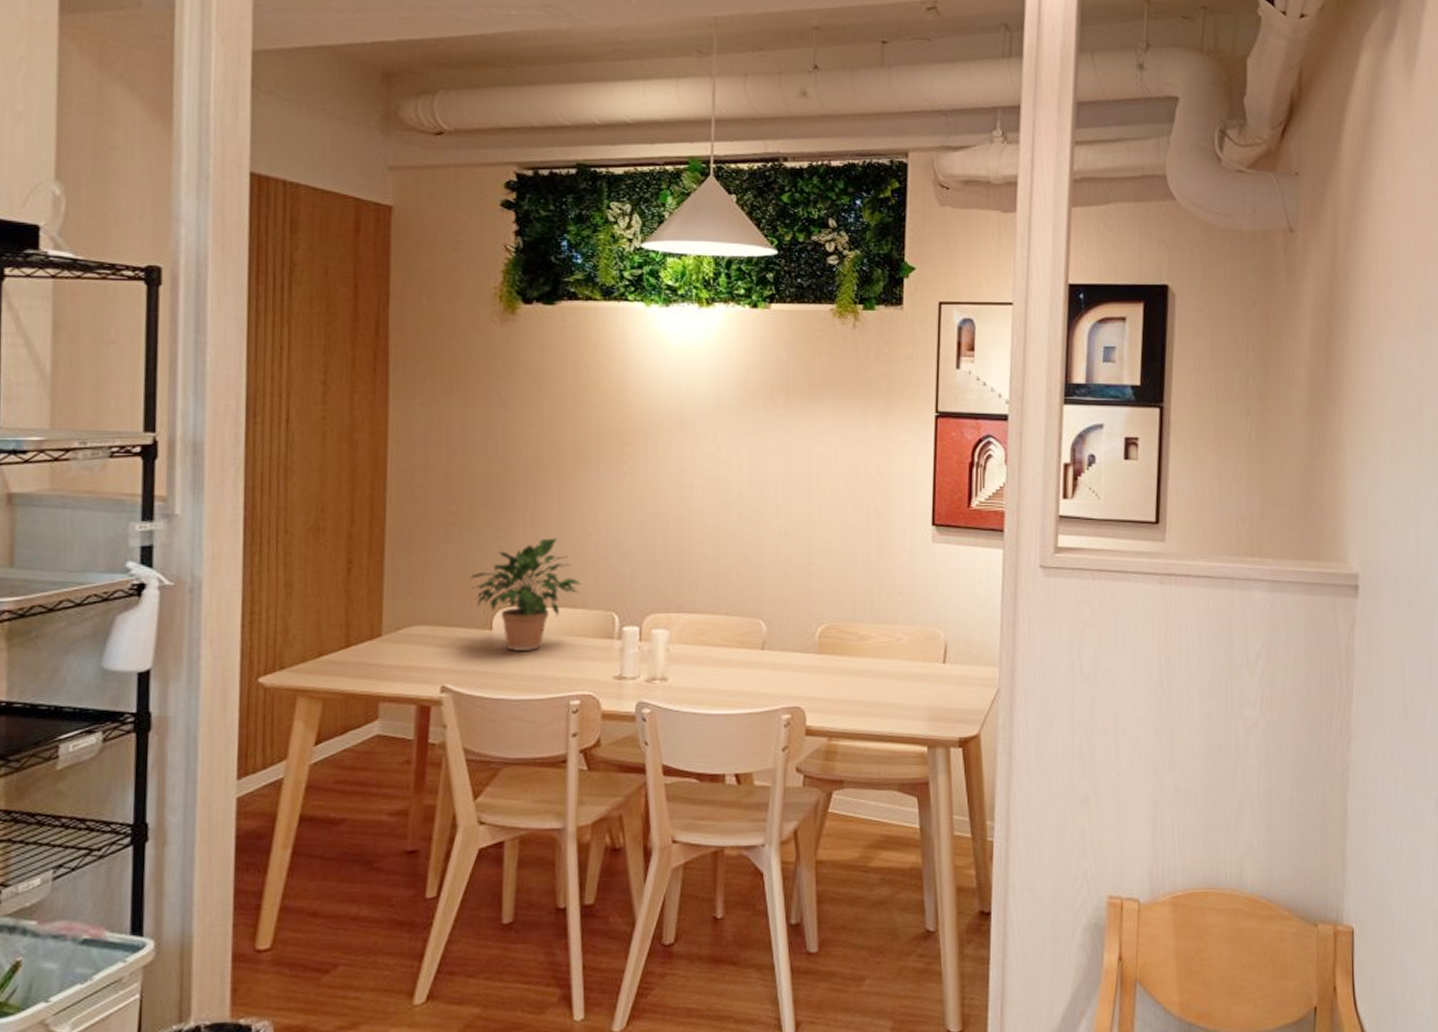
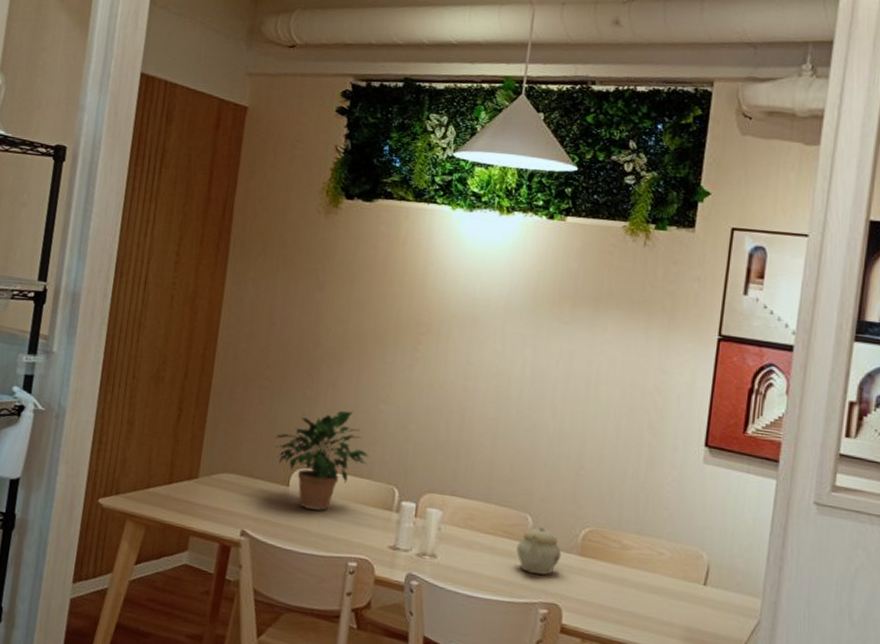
teapot: none [752,631,799,680] -> present [516,526,562,575]

